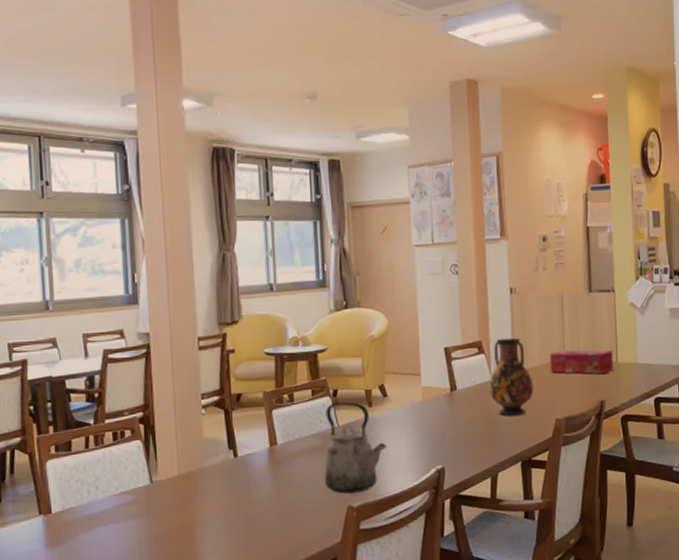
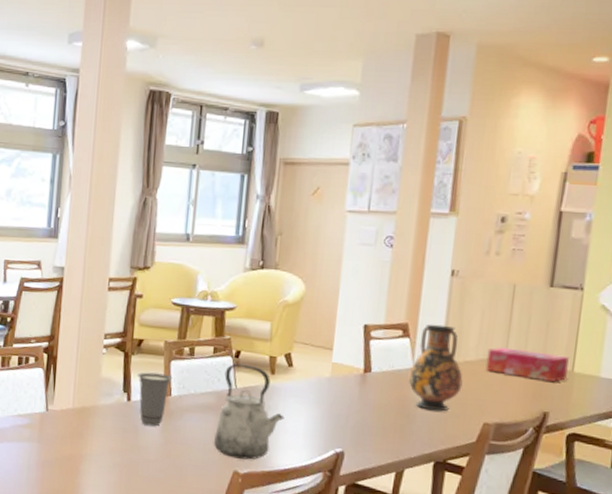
cup: none [240,424,276,479] -> present [136,372,173,427]

